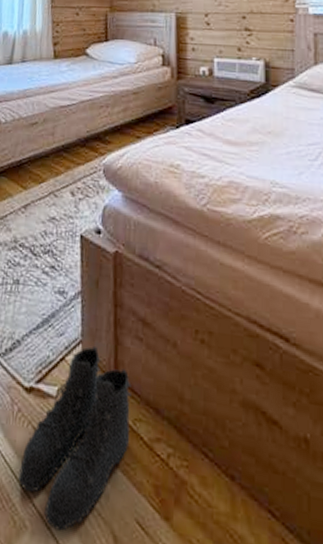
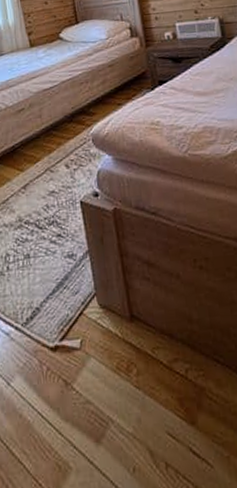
boots: present [18,345,132,532] -> none [57,294,152,462]

